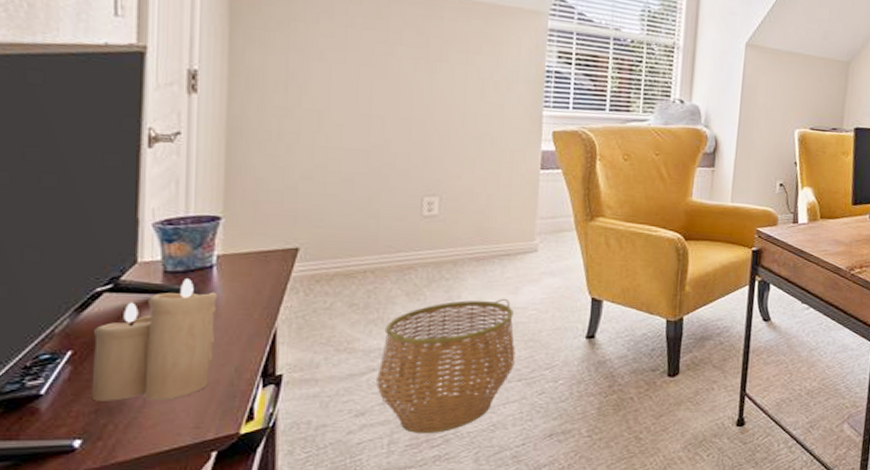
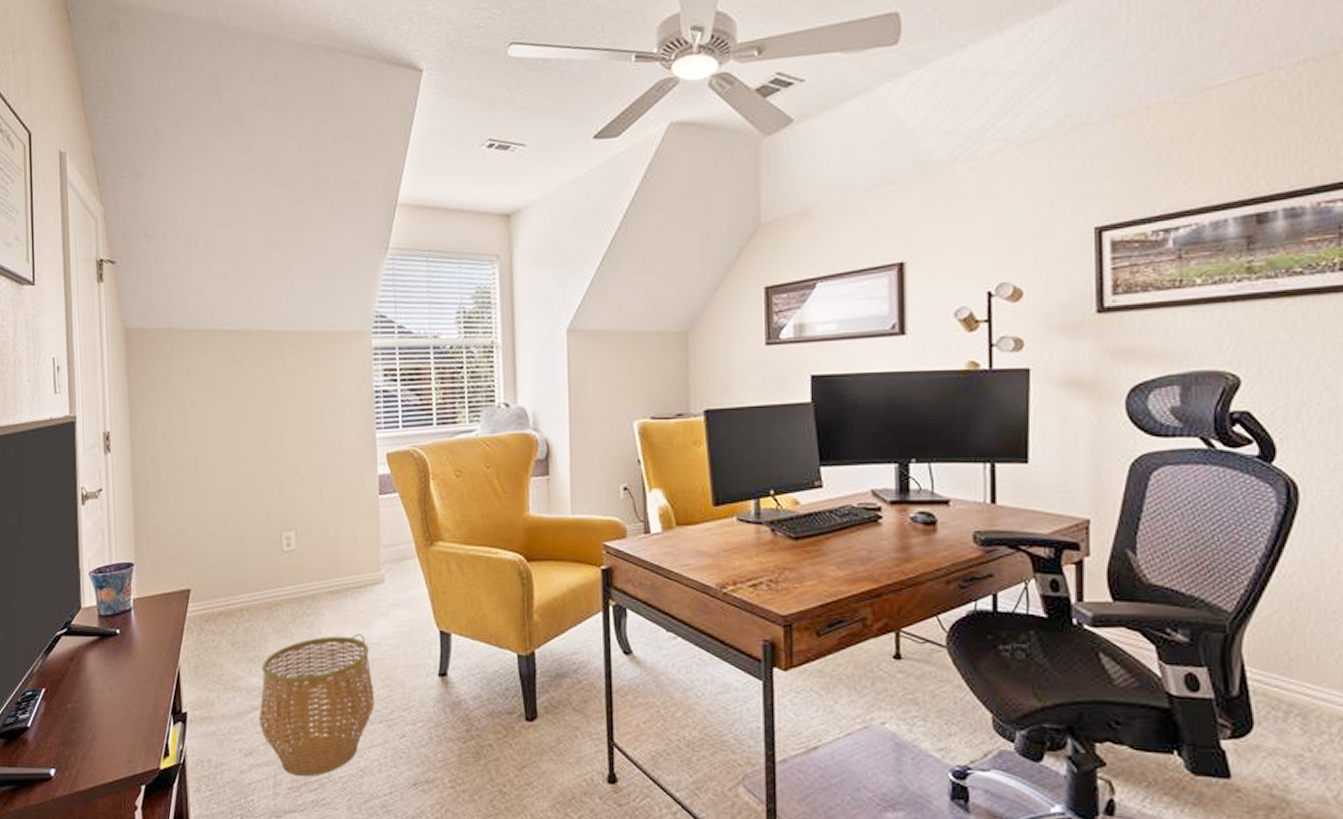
candle: present [91,279,217,401] -> none [56,622,137,735]

